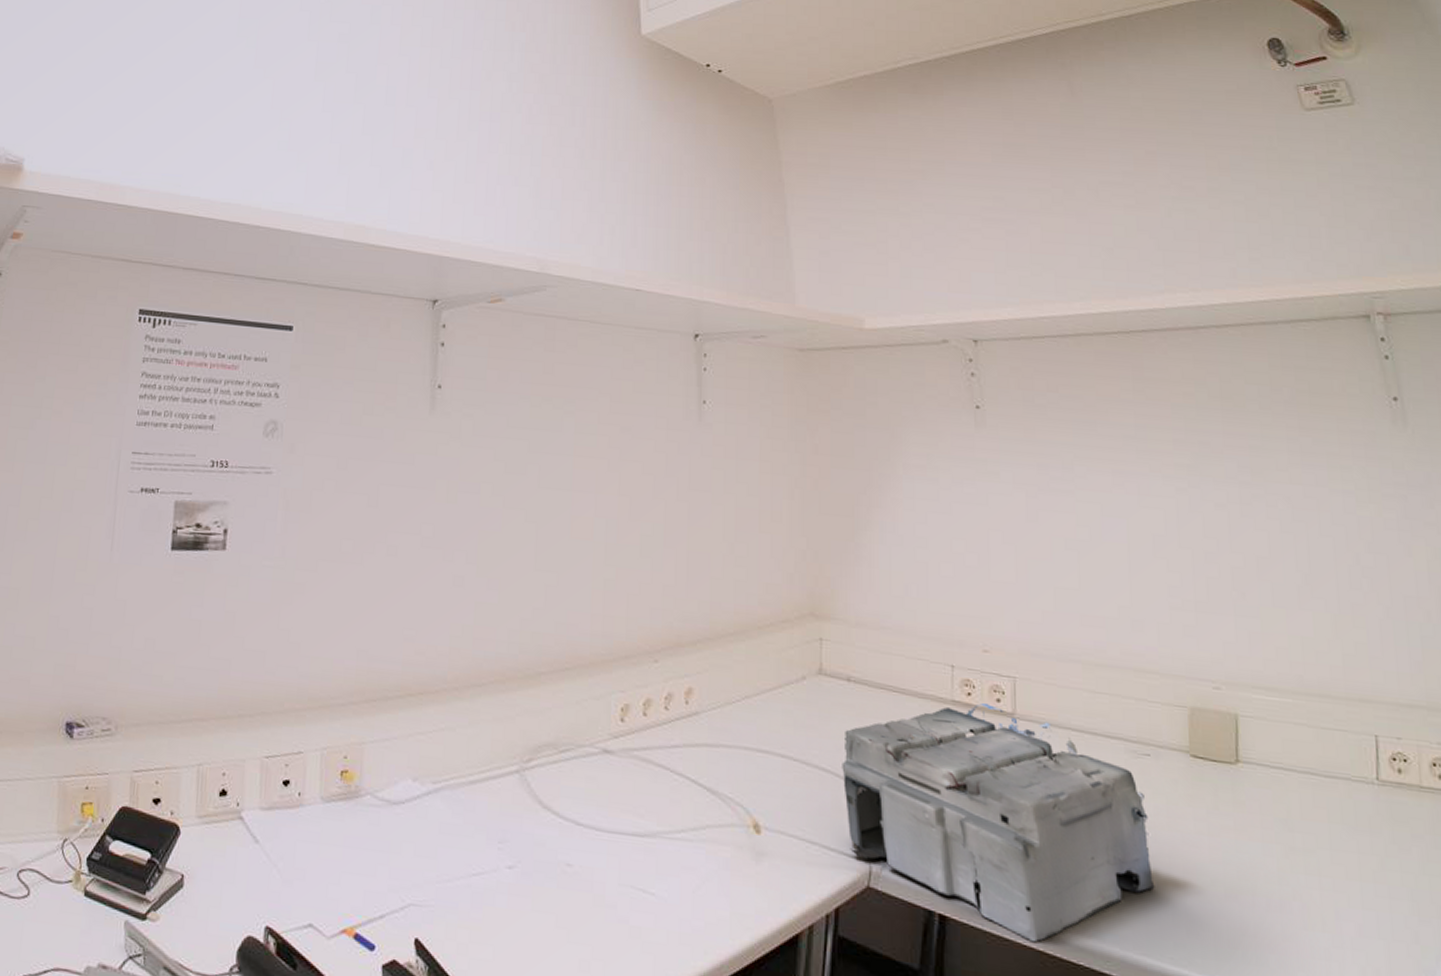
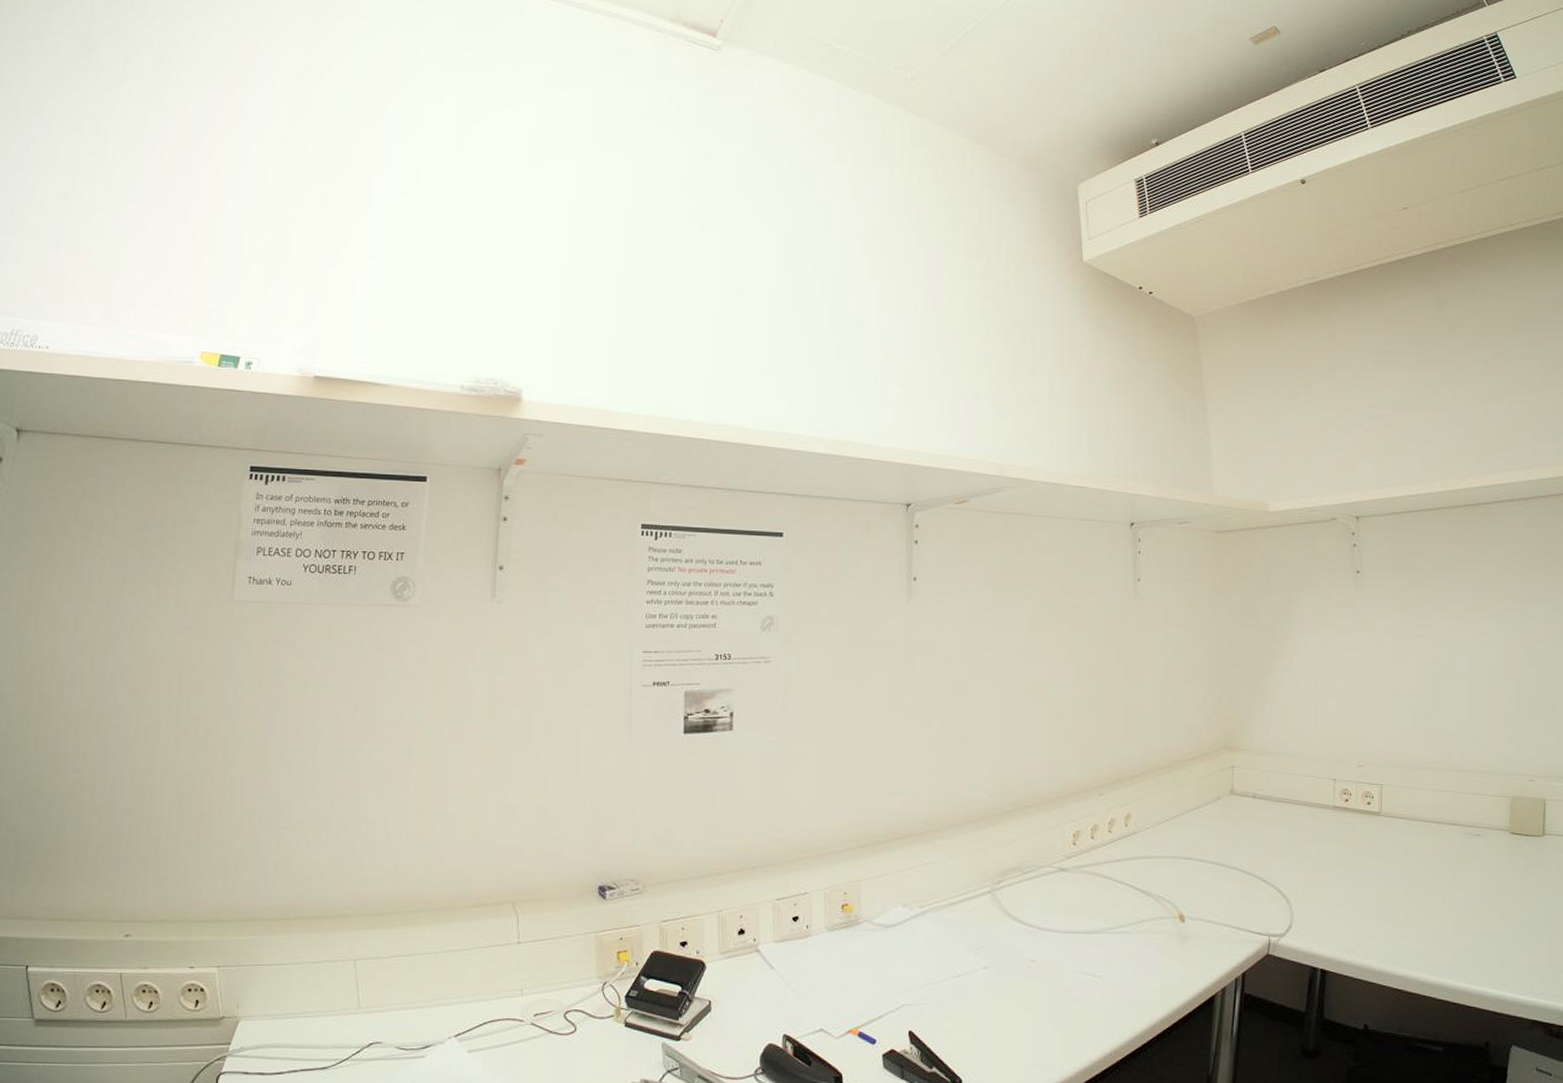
paper tray: present [842,703,1155,943] -> none [1248,807,1481,983]

